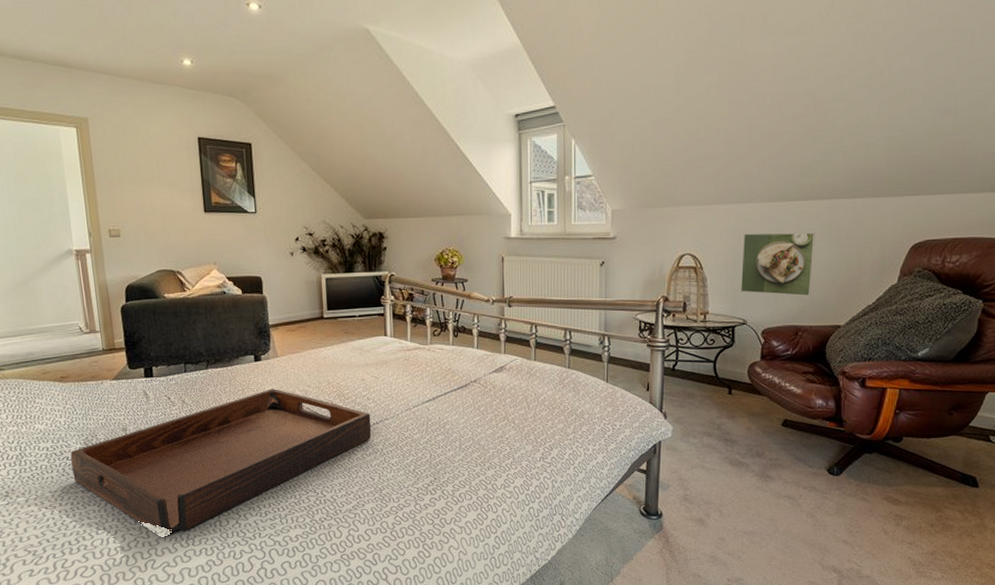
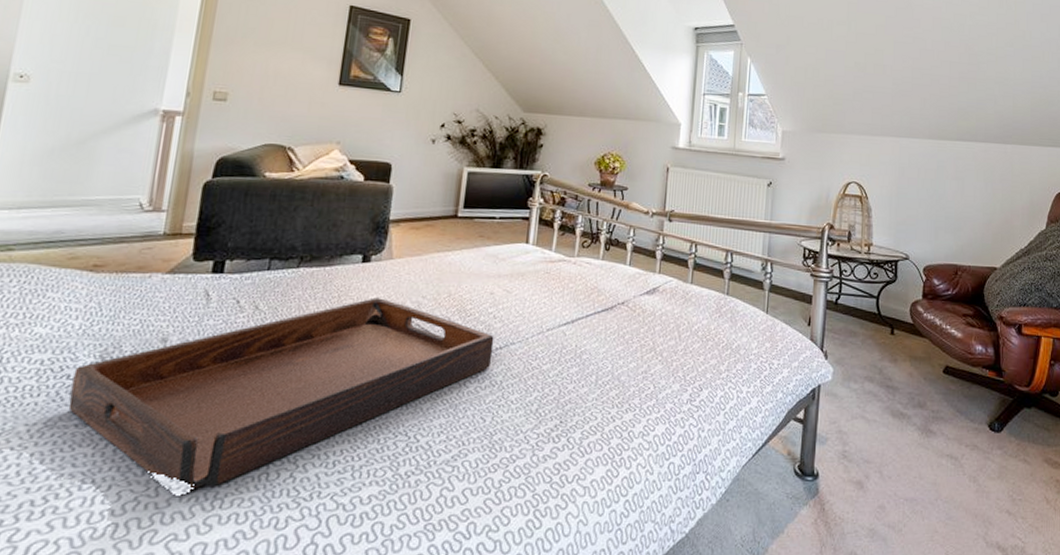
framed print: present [741,232,816,297] -> none [904,167,972,236]

